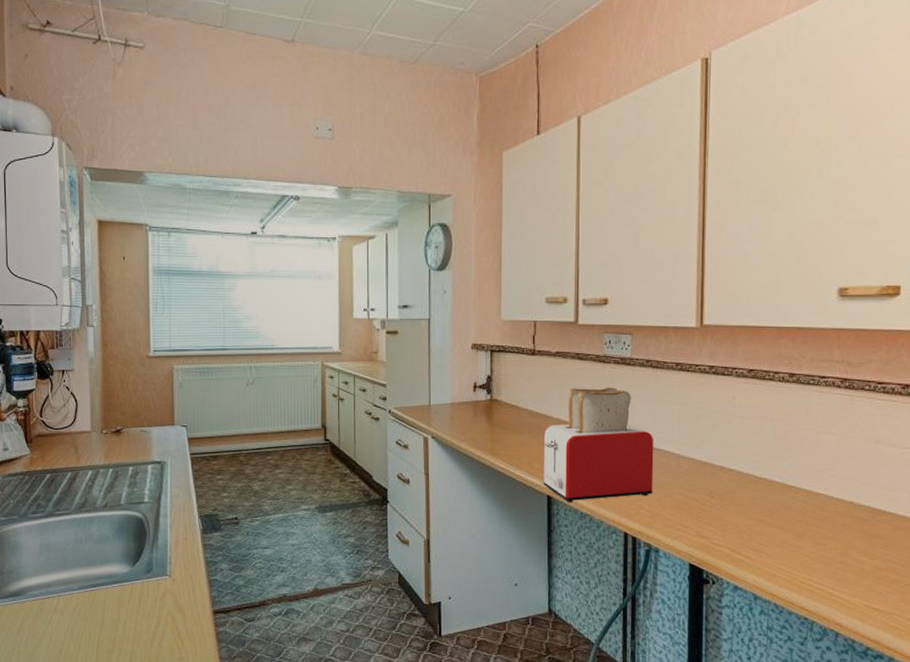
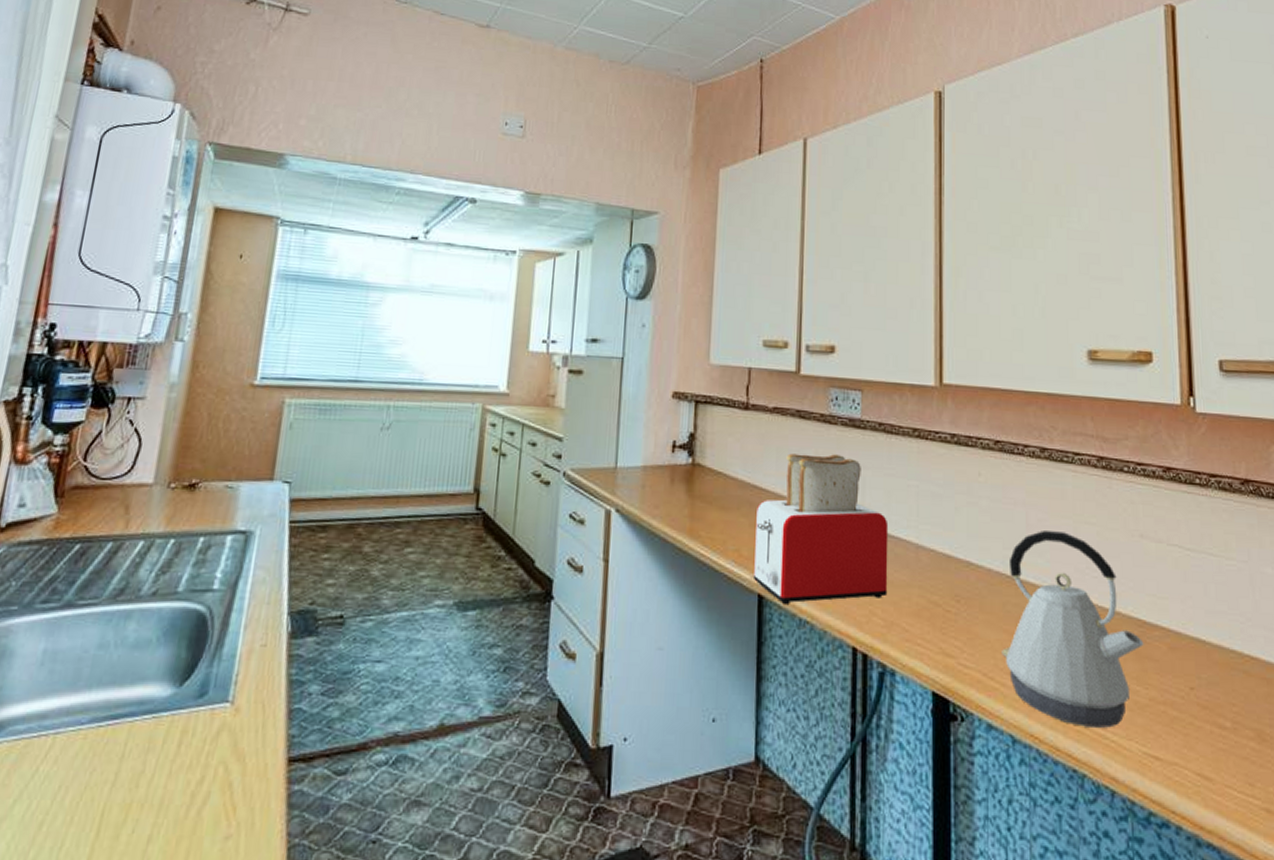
kettle: none [748,440,872,588] -> present [1002,531,1144,728]

